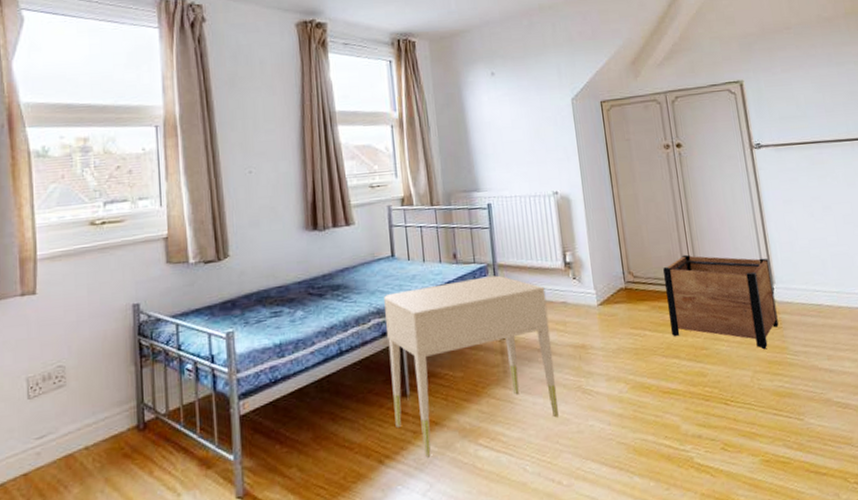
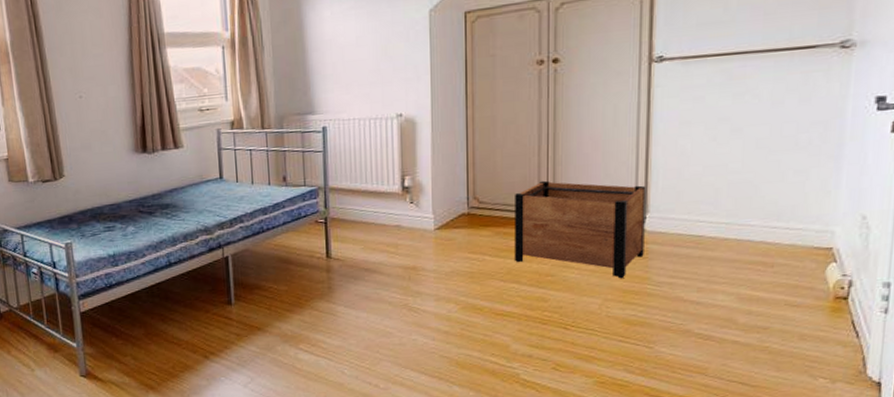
nightstand: present [384,275,560,458] -> none [211,198,382,357]

